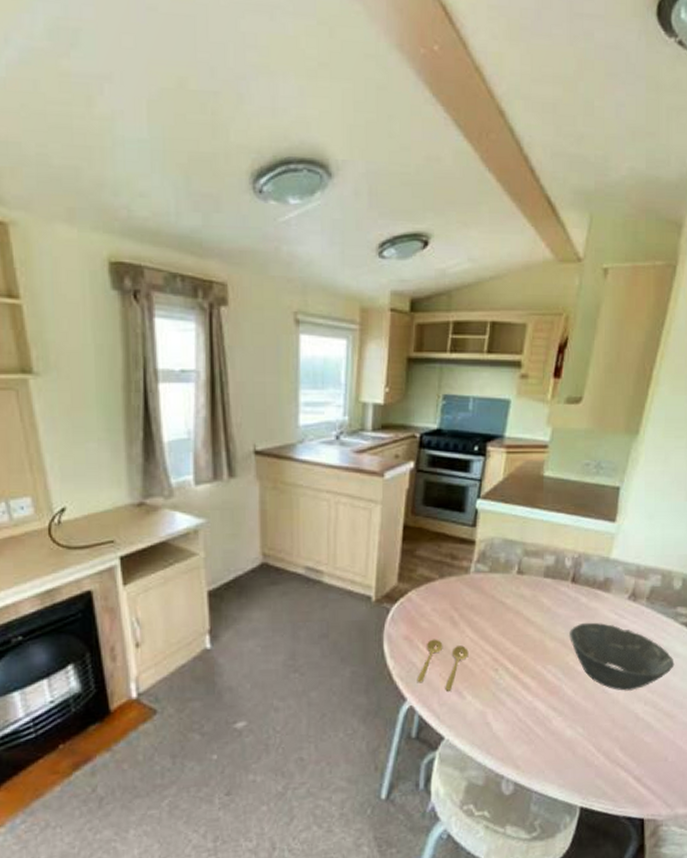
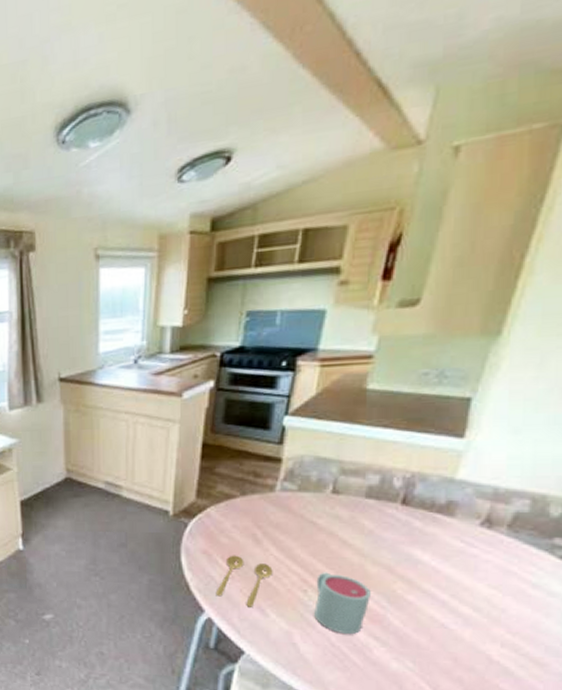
mug: none [504,650,549,709] -> present [314,572,371,635]
bowl: present [570,622,675,691] -> none [398,549,548,629]

